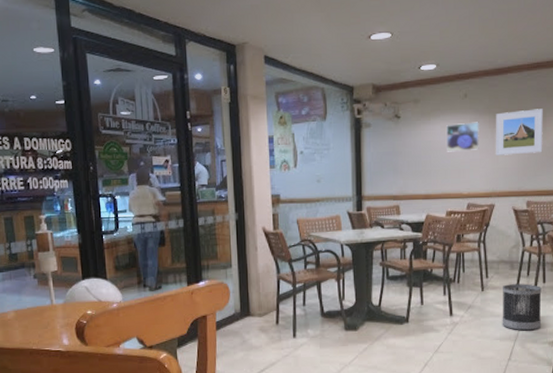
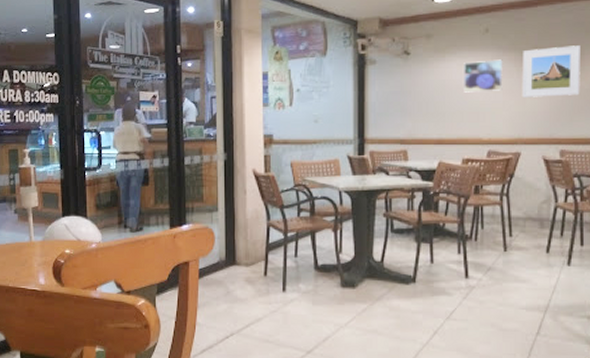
wastebasket: present [502,284,542,331] -> none [529,245,579,301]

